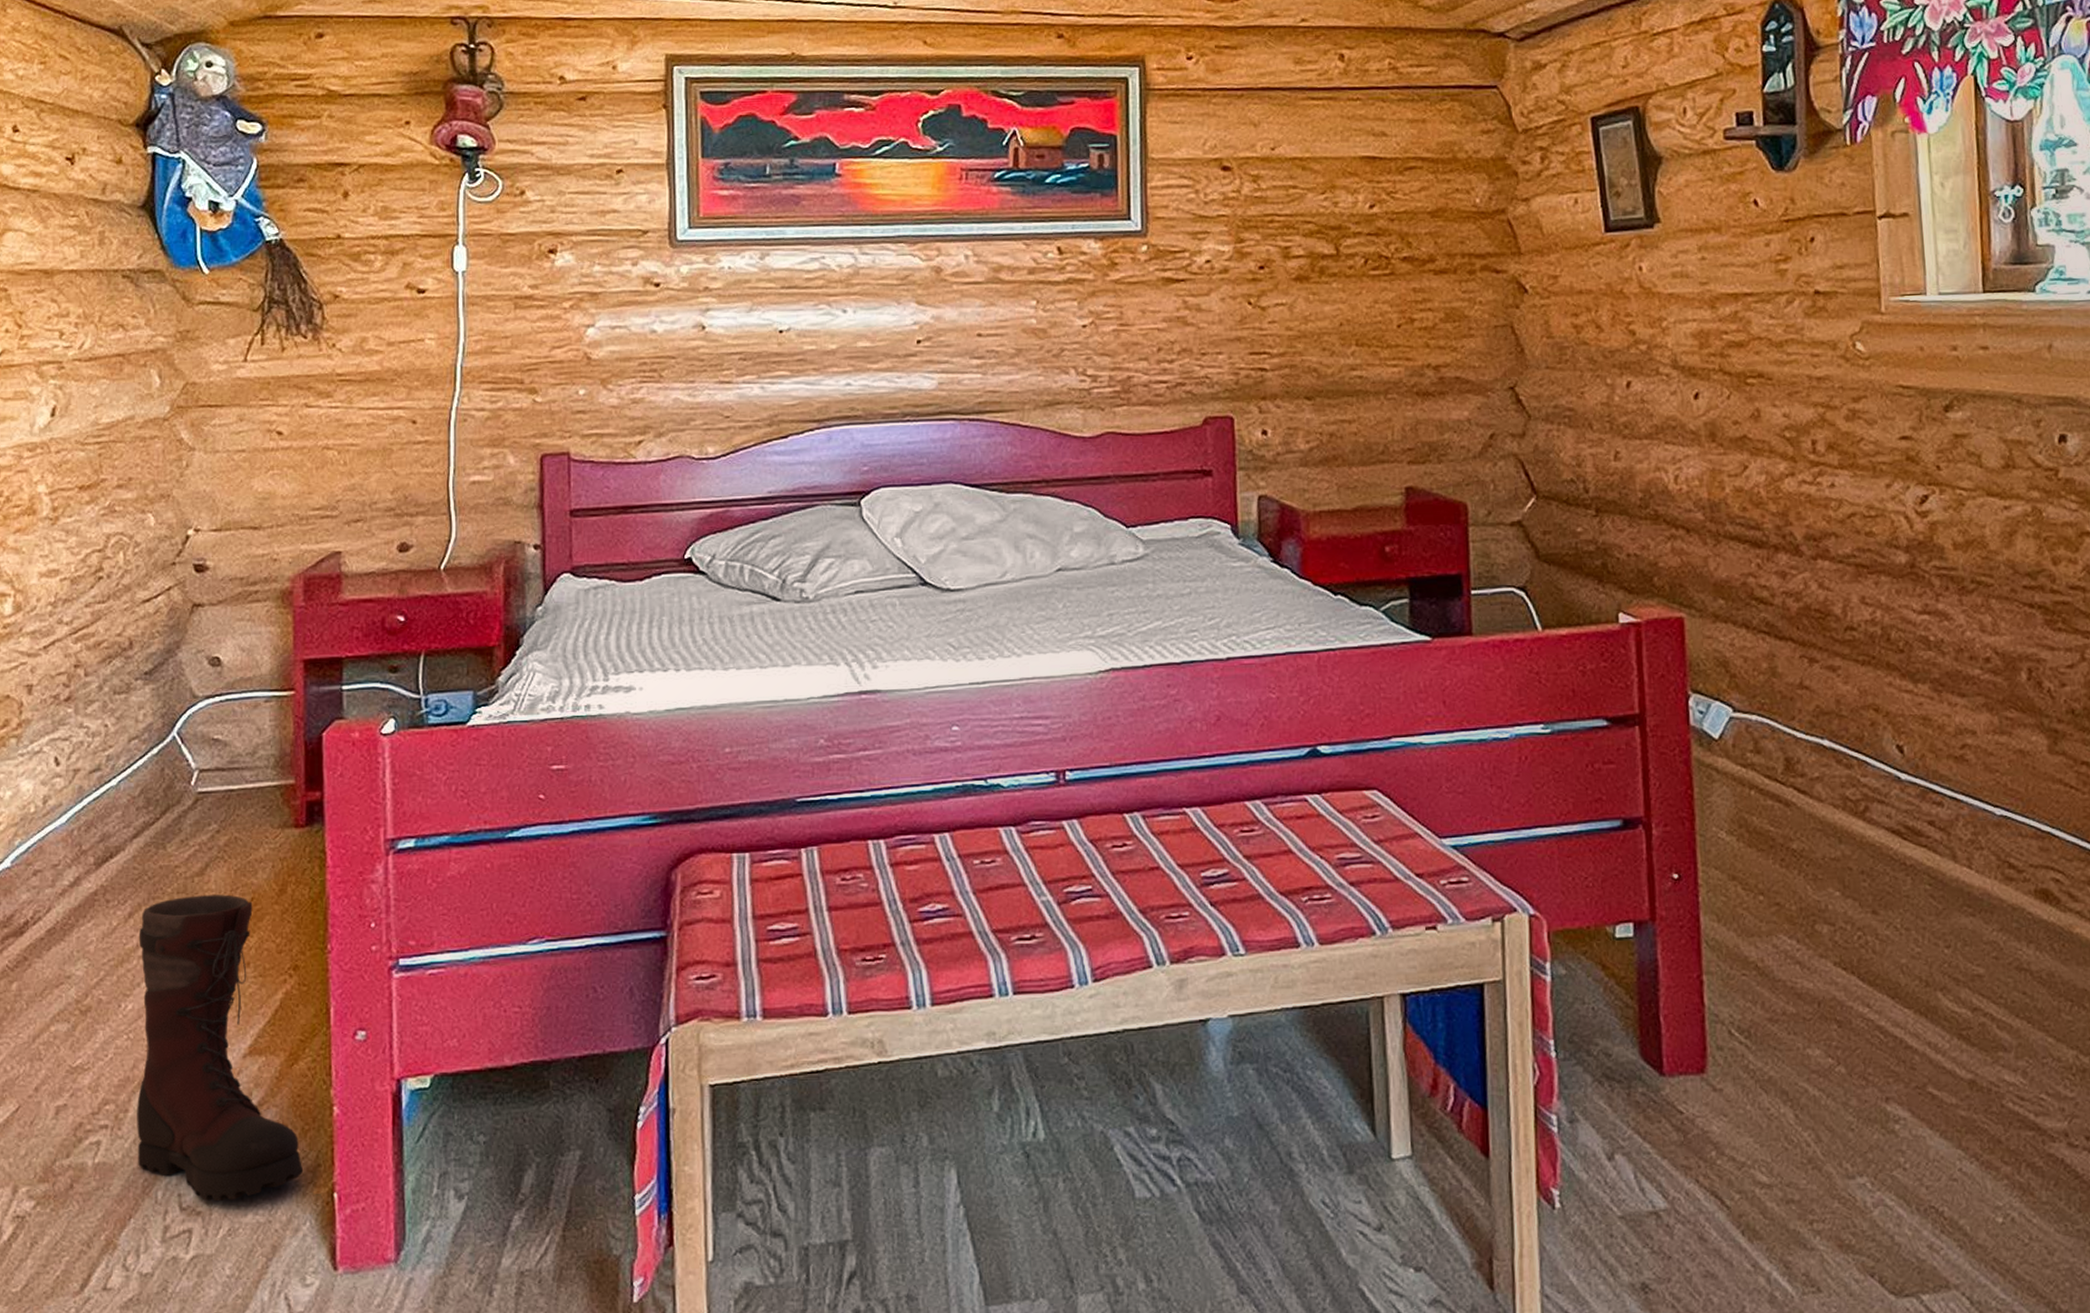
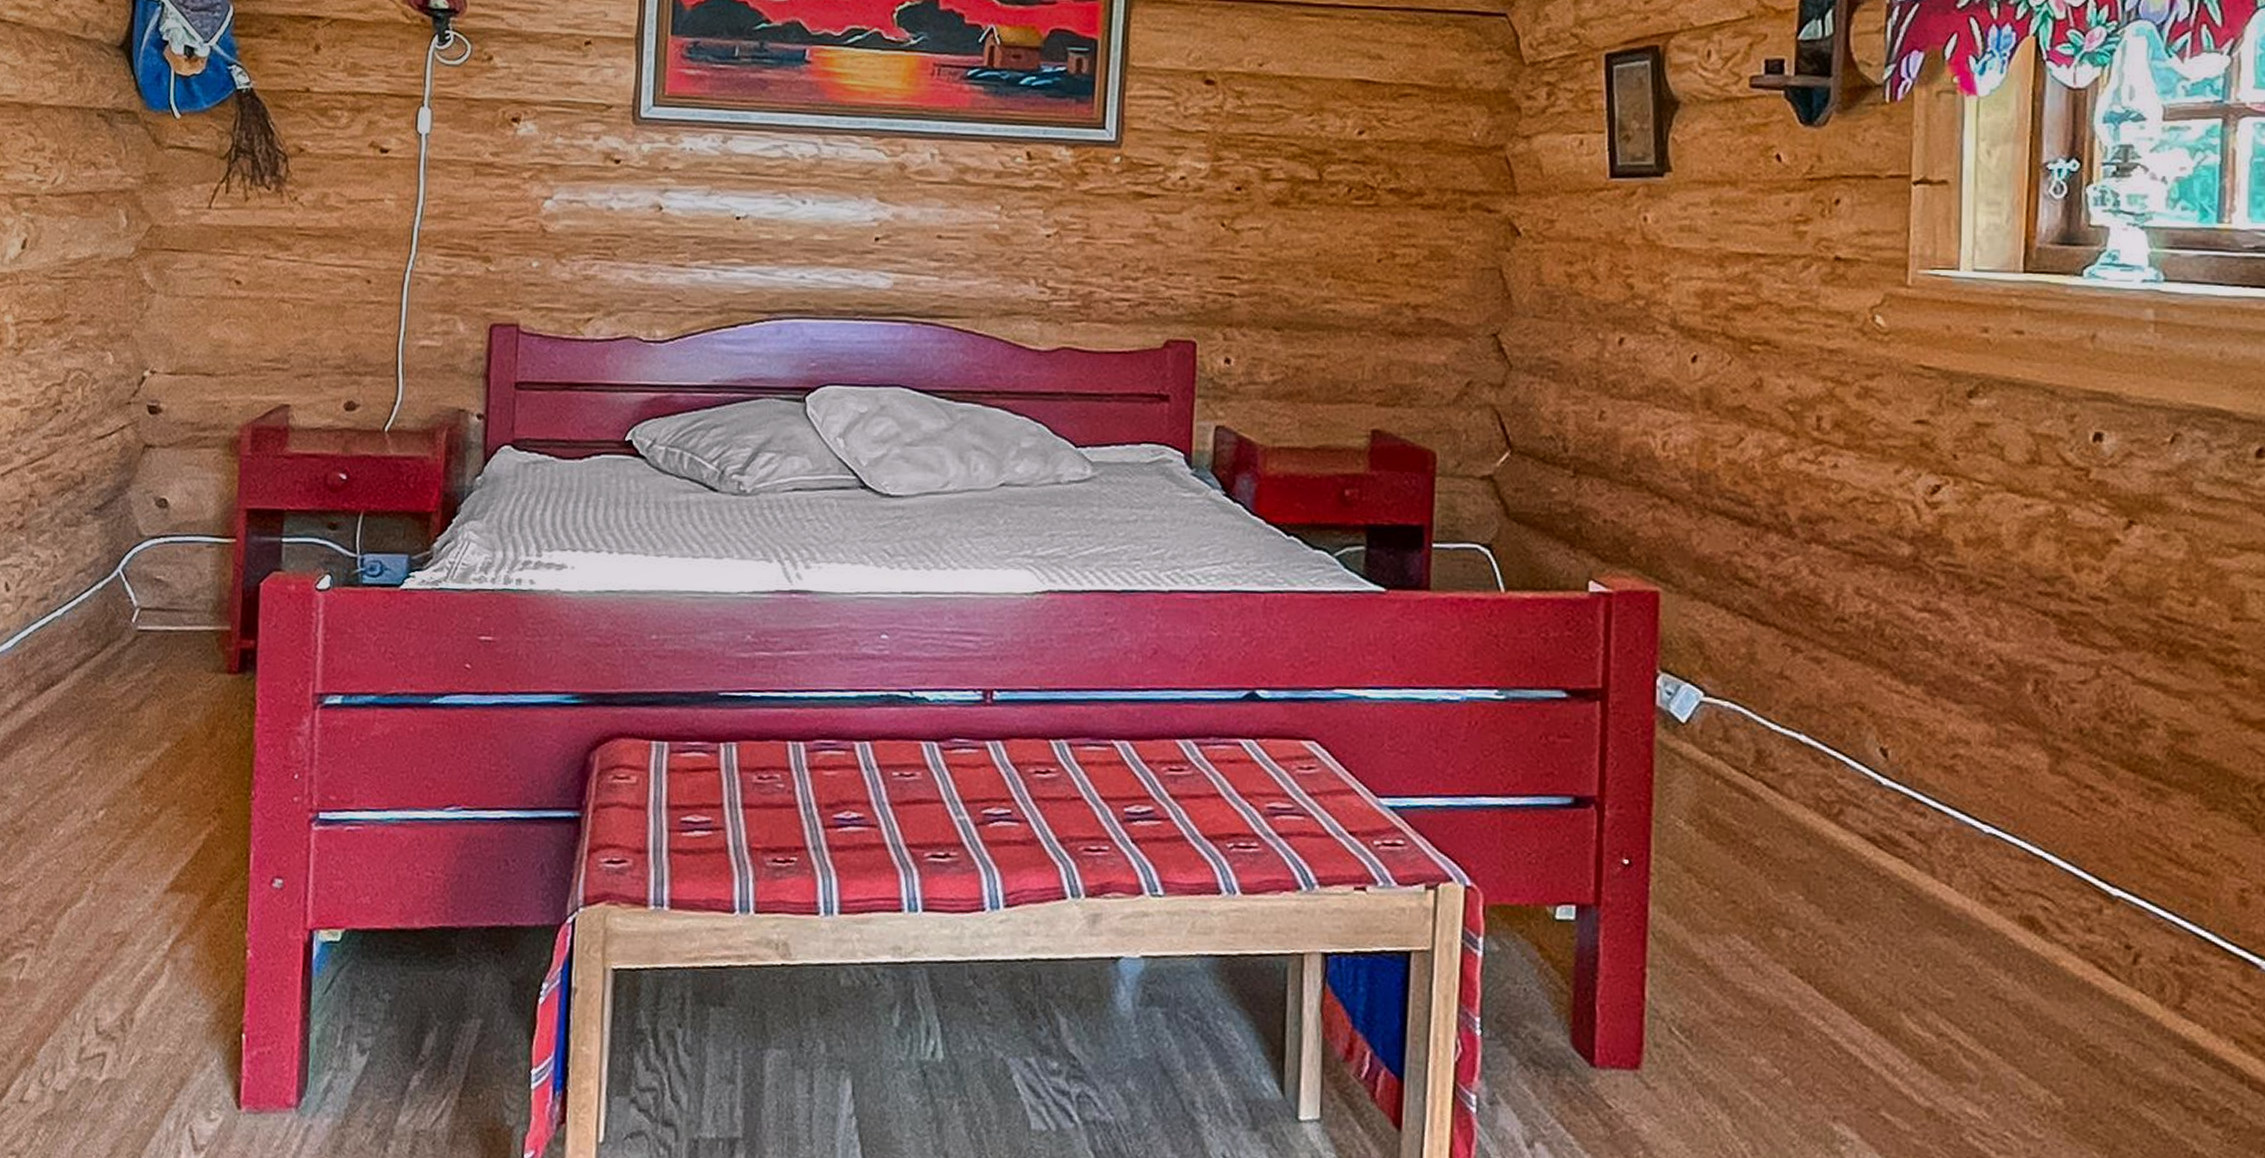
boot: present [137,894,304,1201] -> none [59,730,215,1030]

